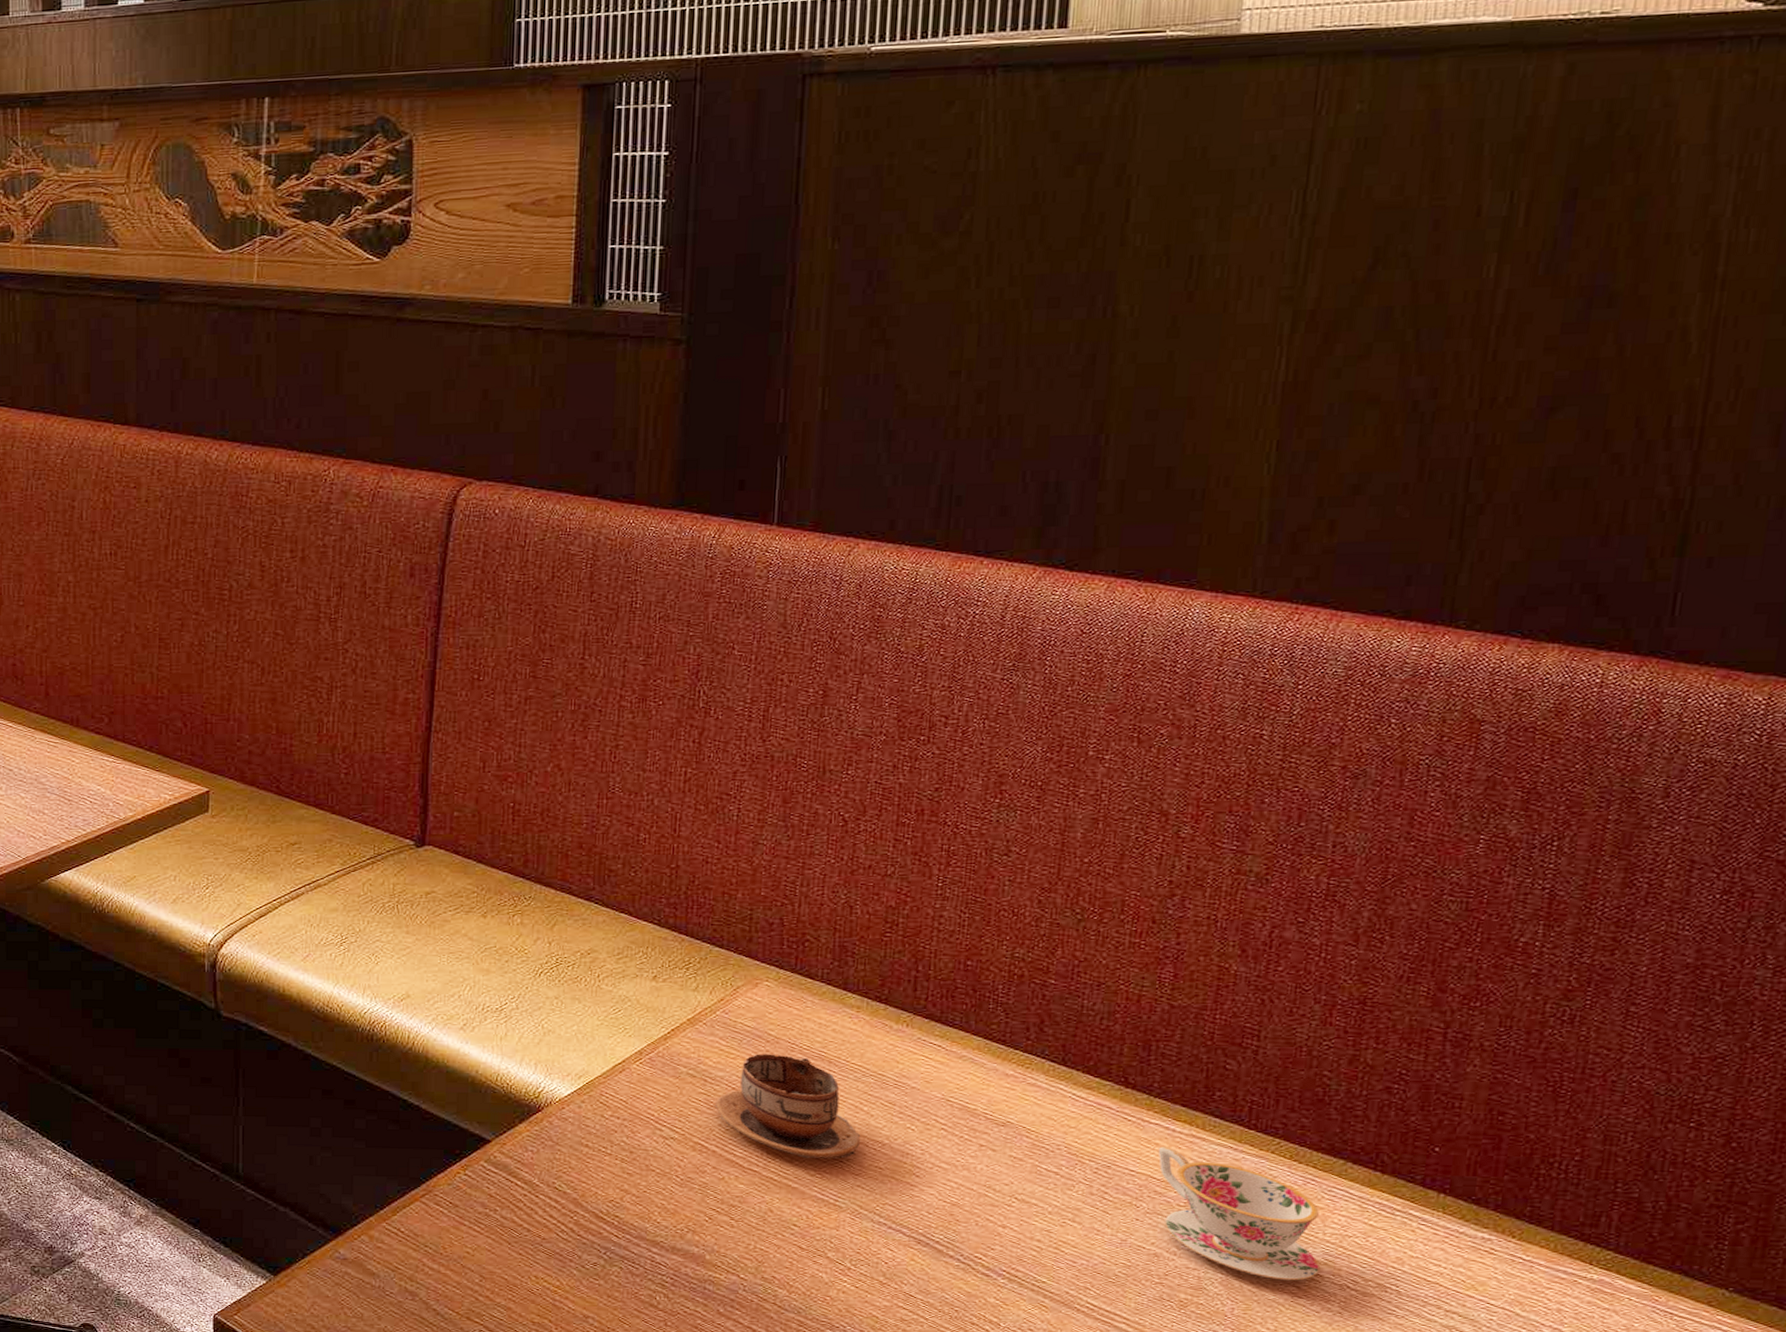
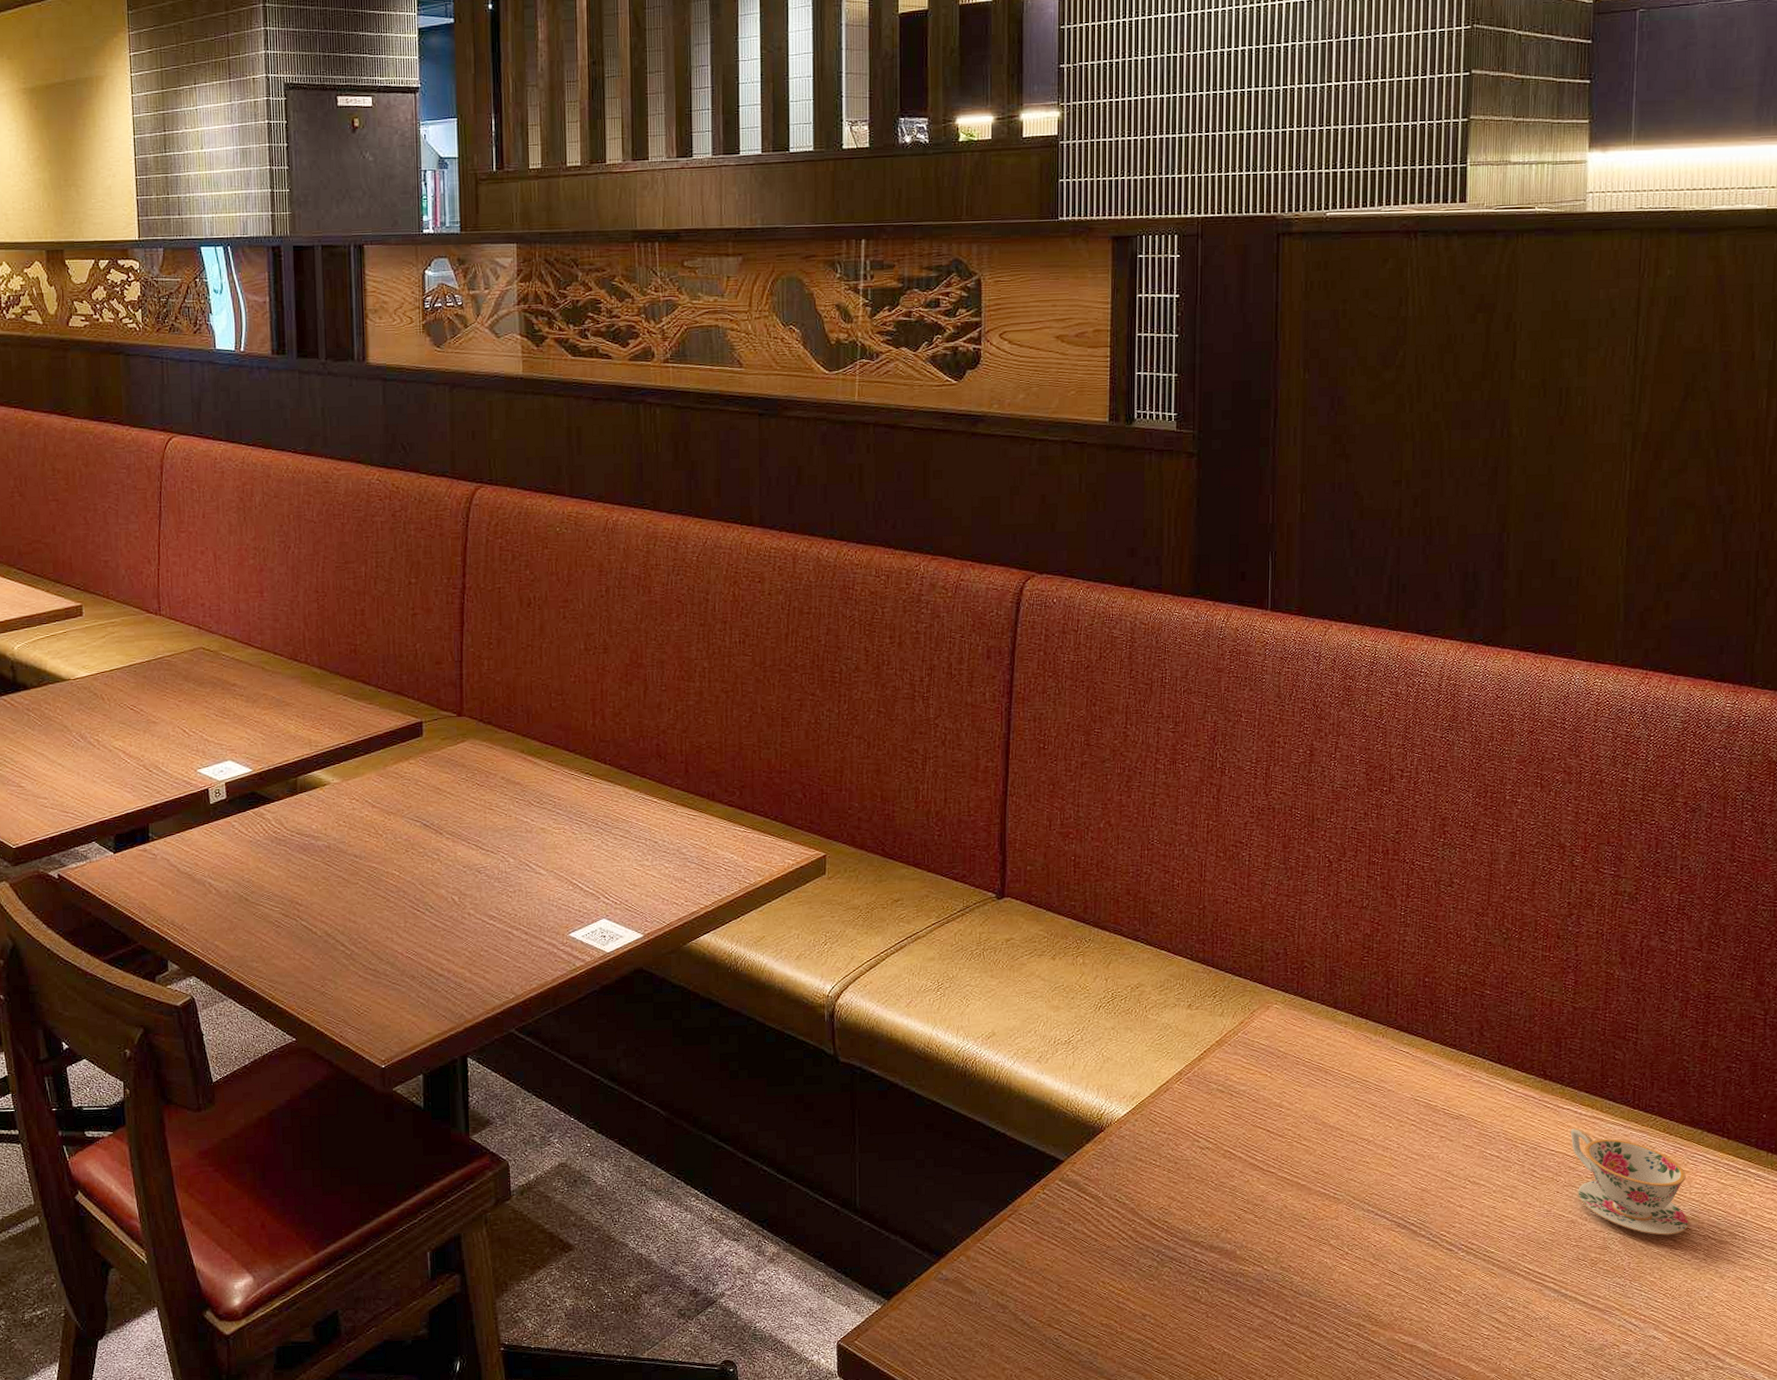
cup: present [715,1054,861,1159] -> none [1240,1067,1352,1159]

